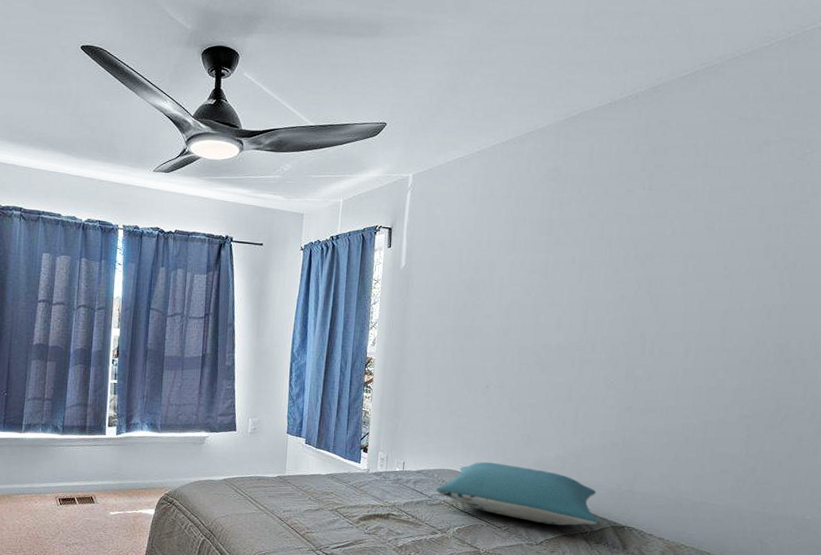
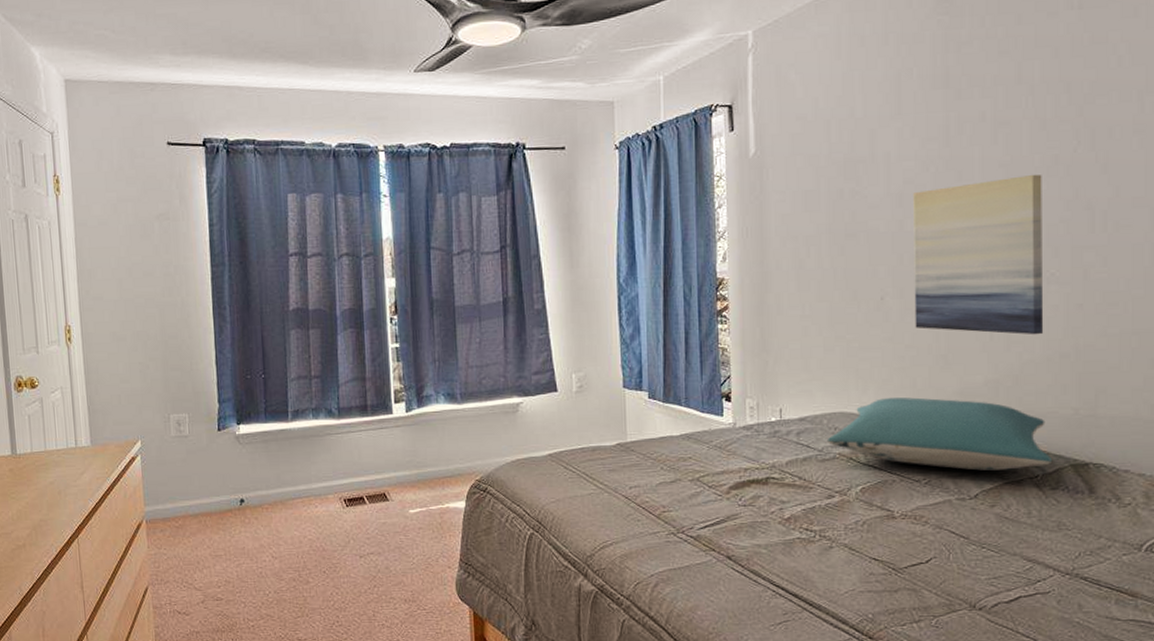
wall art: none [509,306,611,427] -> present [913,174,1044,335]

